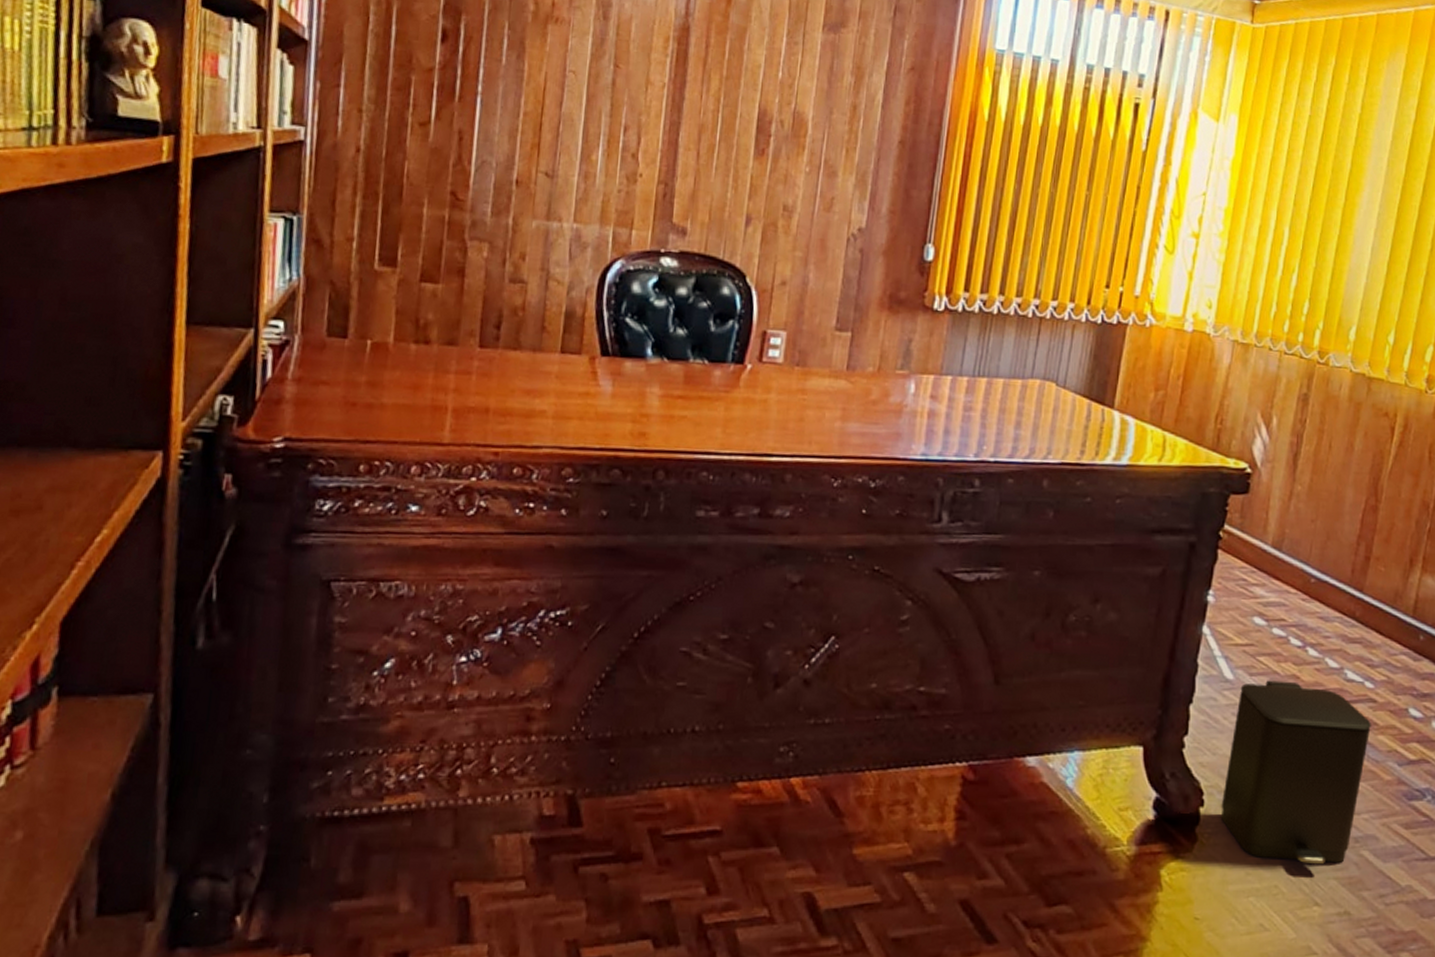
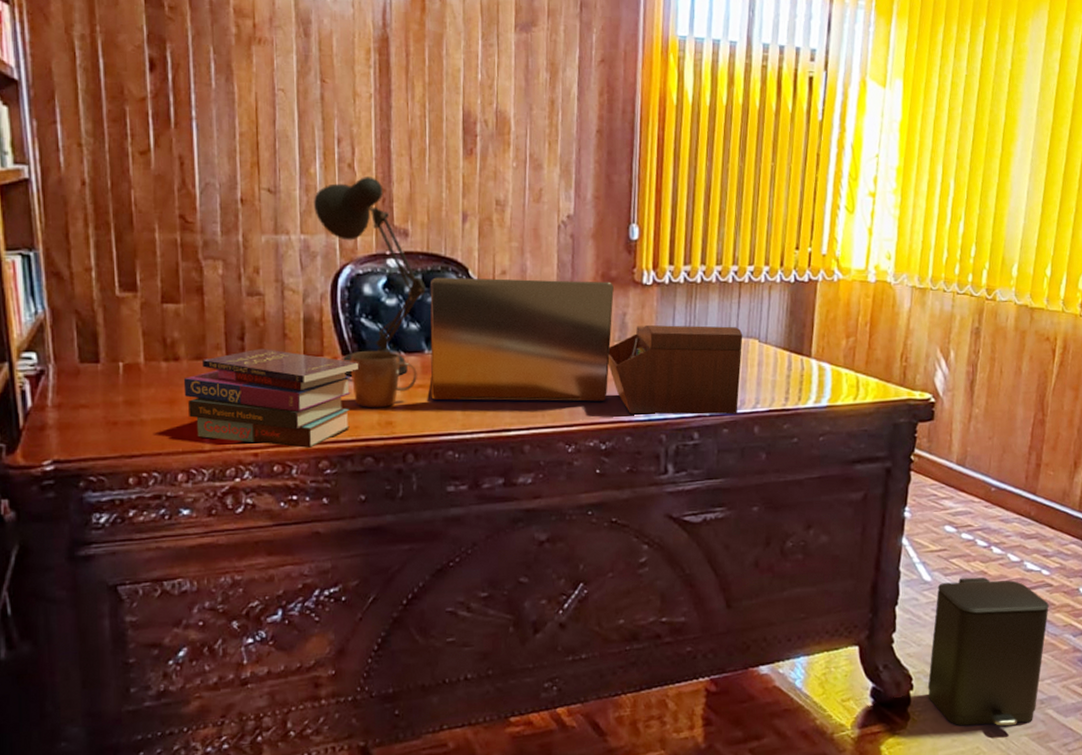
books: none [429,339,618,453] -> present [183,348,359,449]
desk lamp: none [591,168,699,383] -> present [314,177,426,377]
mug: none [607,353,679,417] -> present [351,351,417,408]
laptop: none [690,281,901,434] -> present [430,277,614,402]
sewing box: none [886,354,1039,464] -> present [607,324,743,415]

